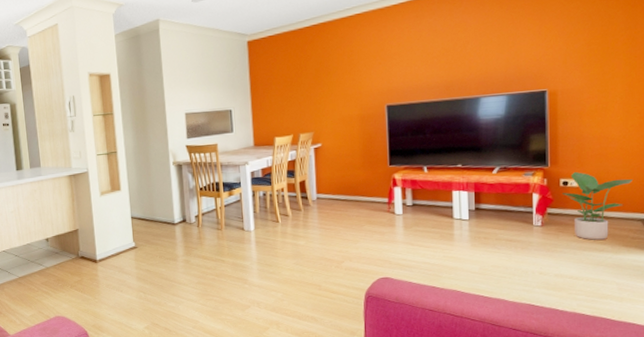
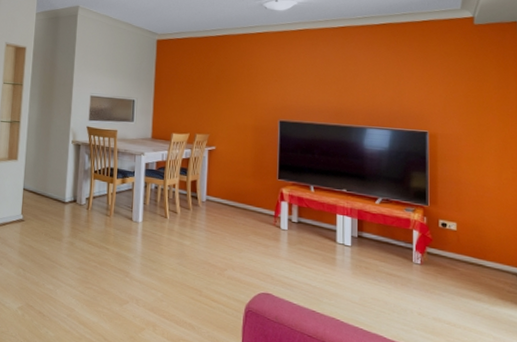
potted plant: present [561,171,632,240] -> none [440,214,507,289]

